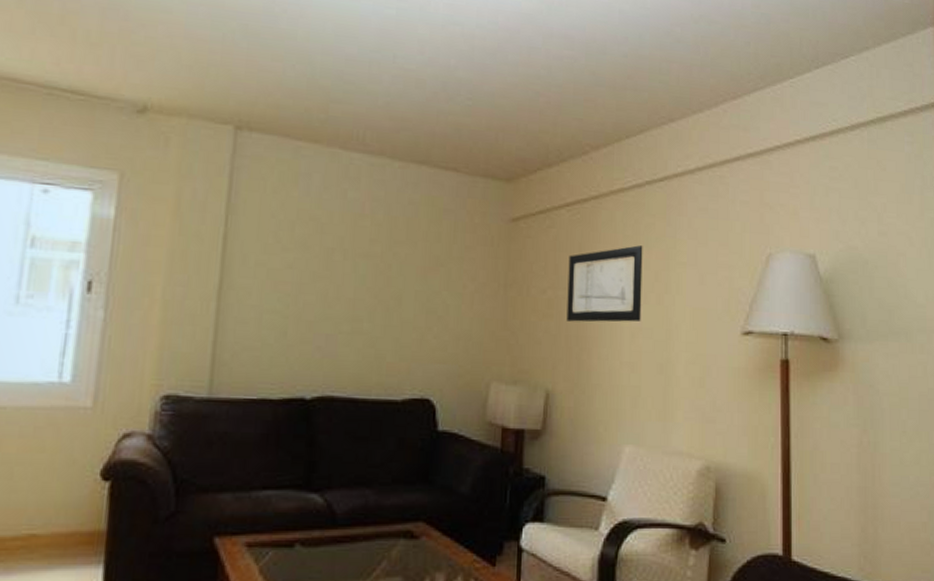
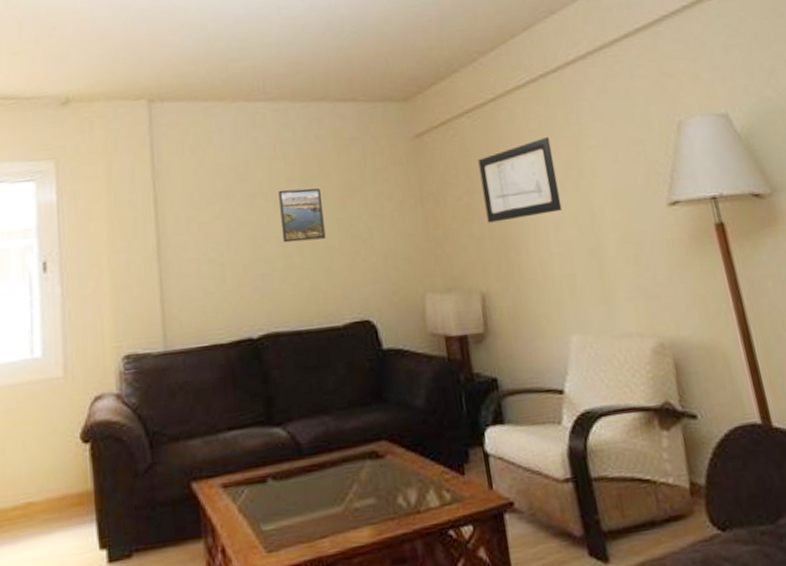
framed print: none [354,249,403,308] -> present [278,188,326,243]

